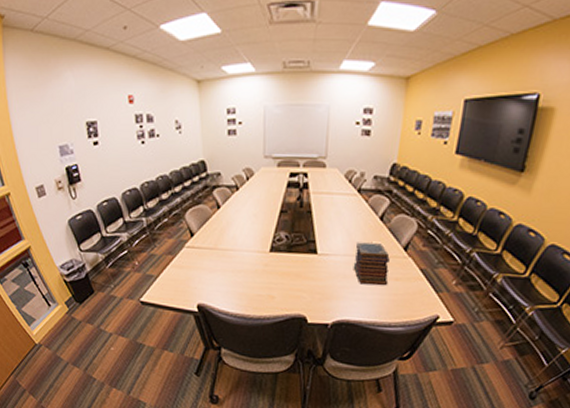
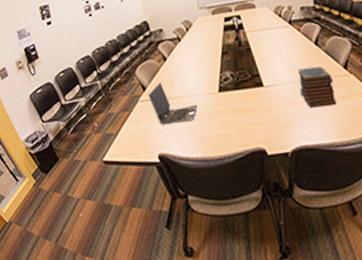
laptop: none [195,230,245,277] -> present [148,82,198,125]

